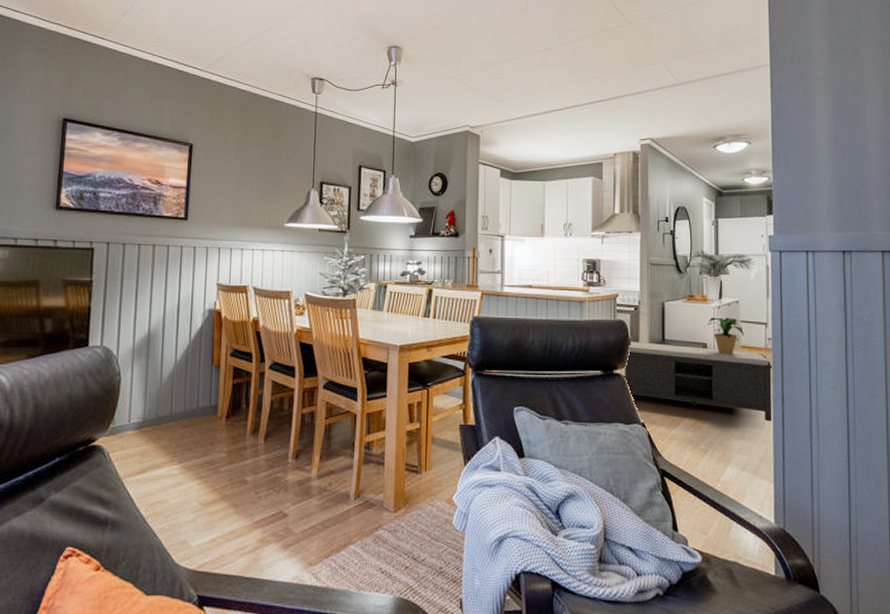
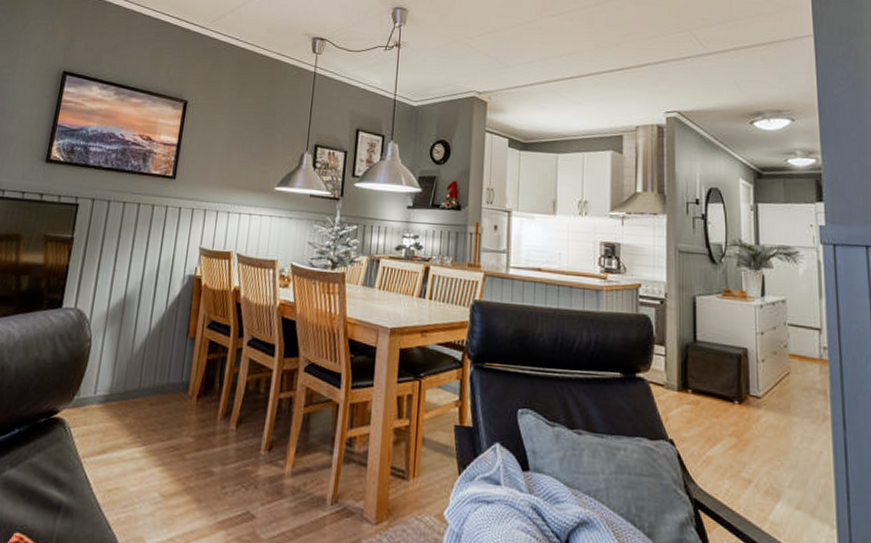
bench: present [625,342,773,422] -> none [649,340,832,450]
potted plant: present [704,317,744,355] -> none [744,317,793,364]

